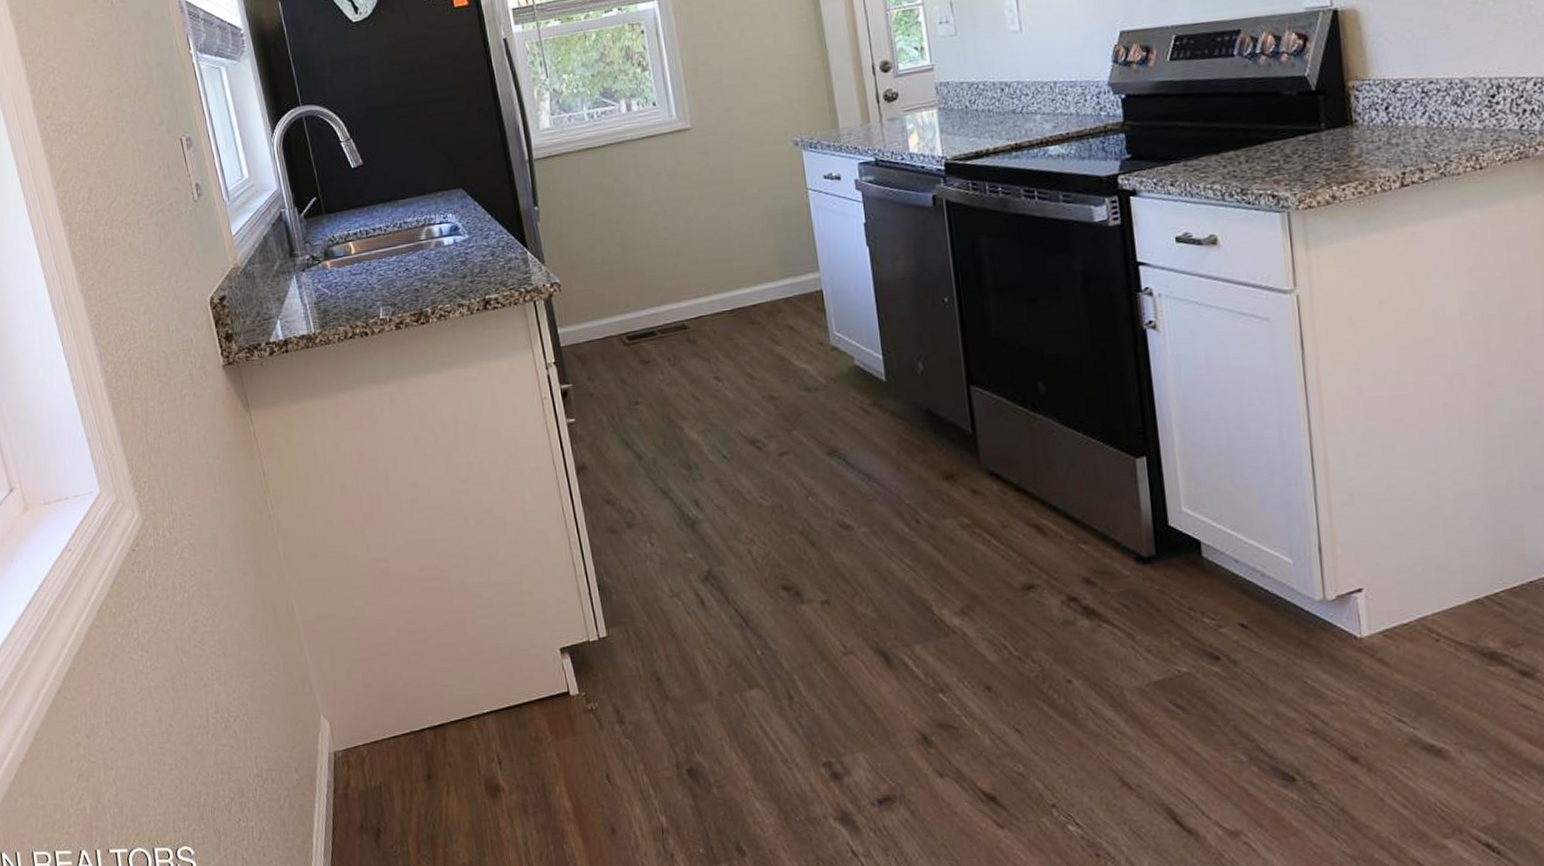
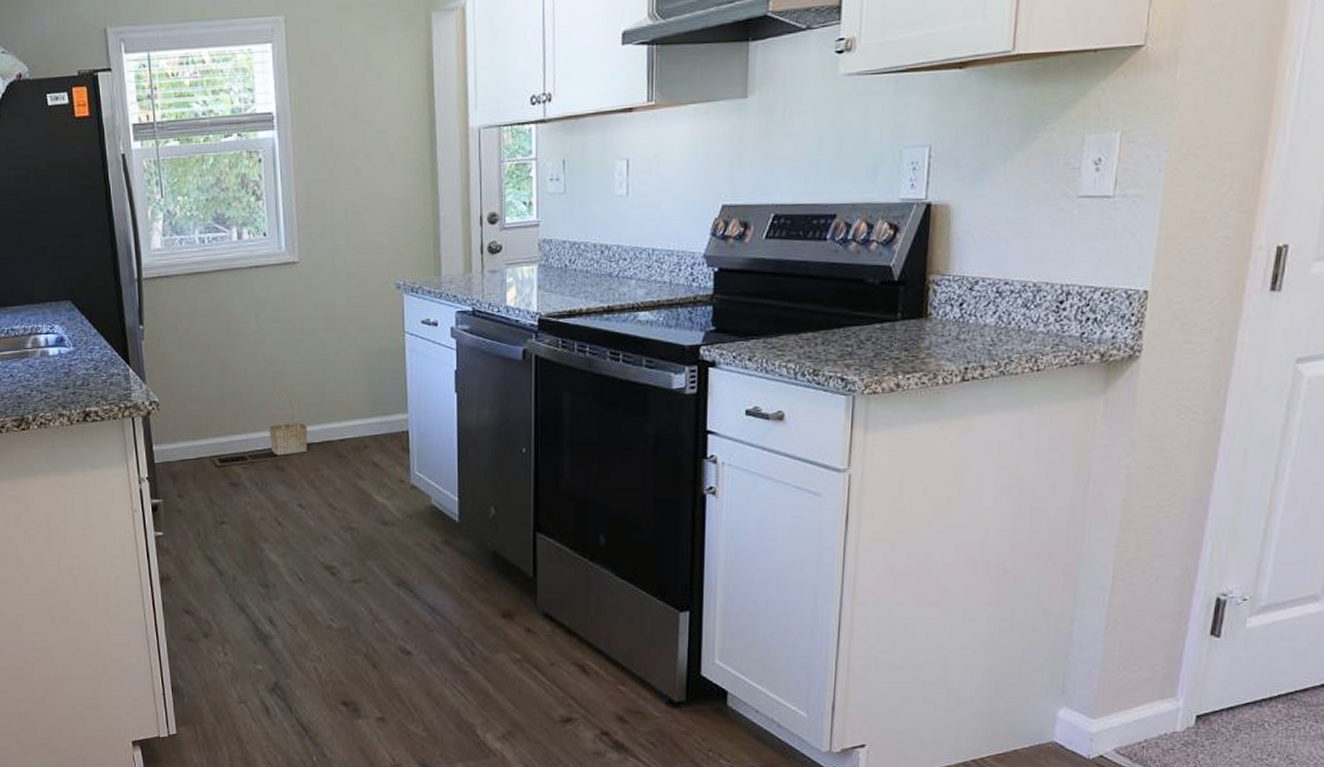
basket: none [676,256,718,328] -> present [269,387,308,456]

